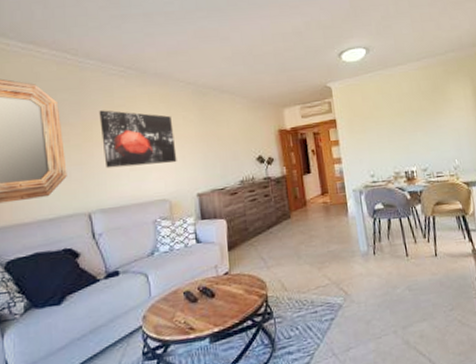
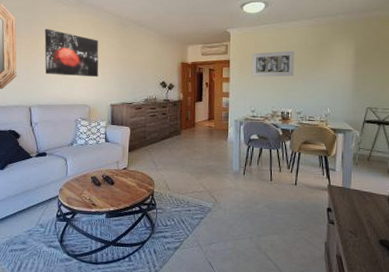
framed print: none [360,99,412,136] -> present [251,50,294,78]

